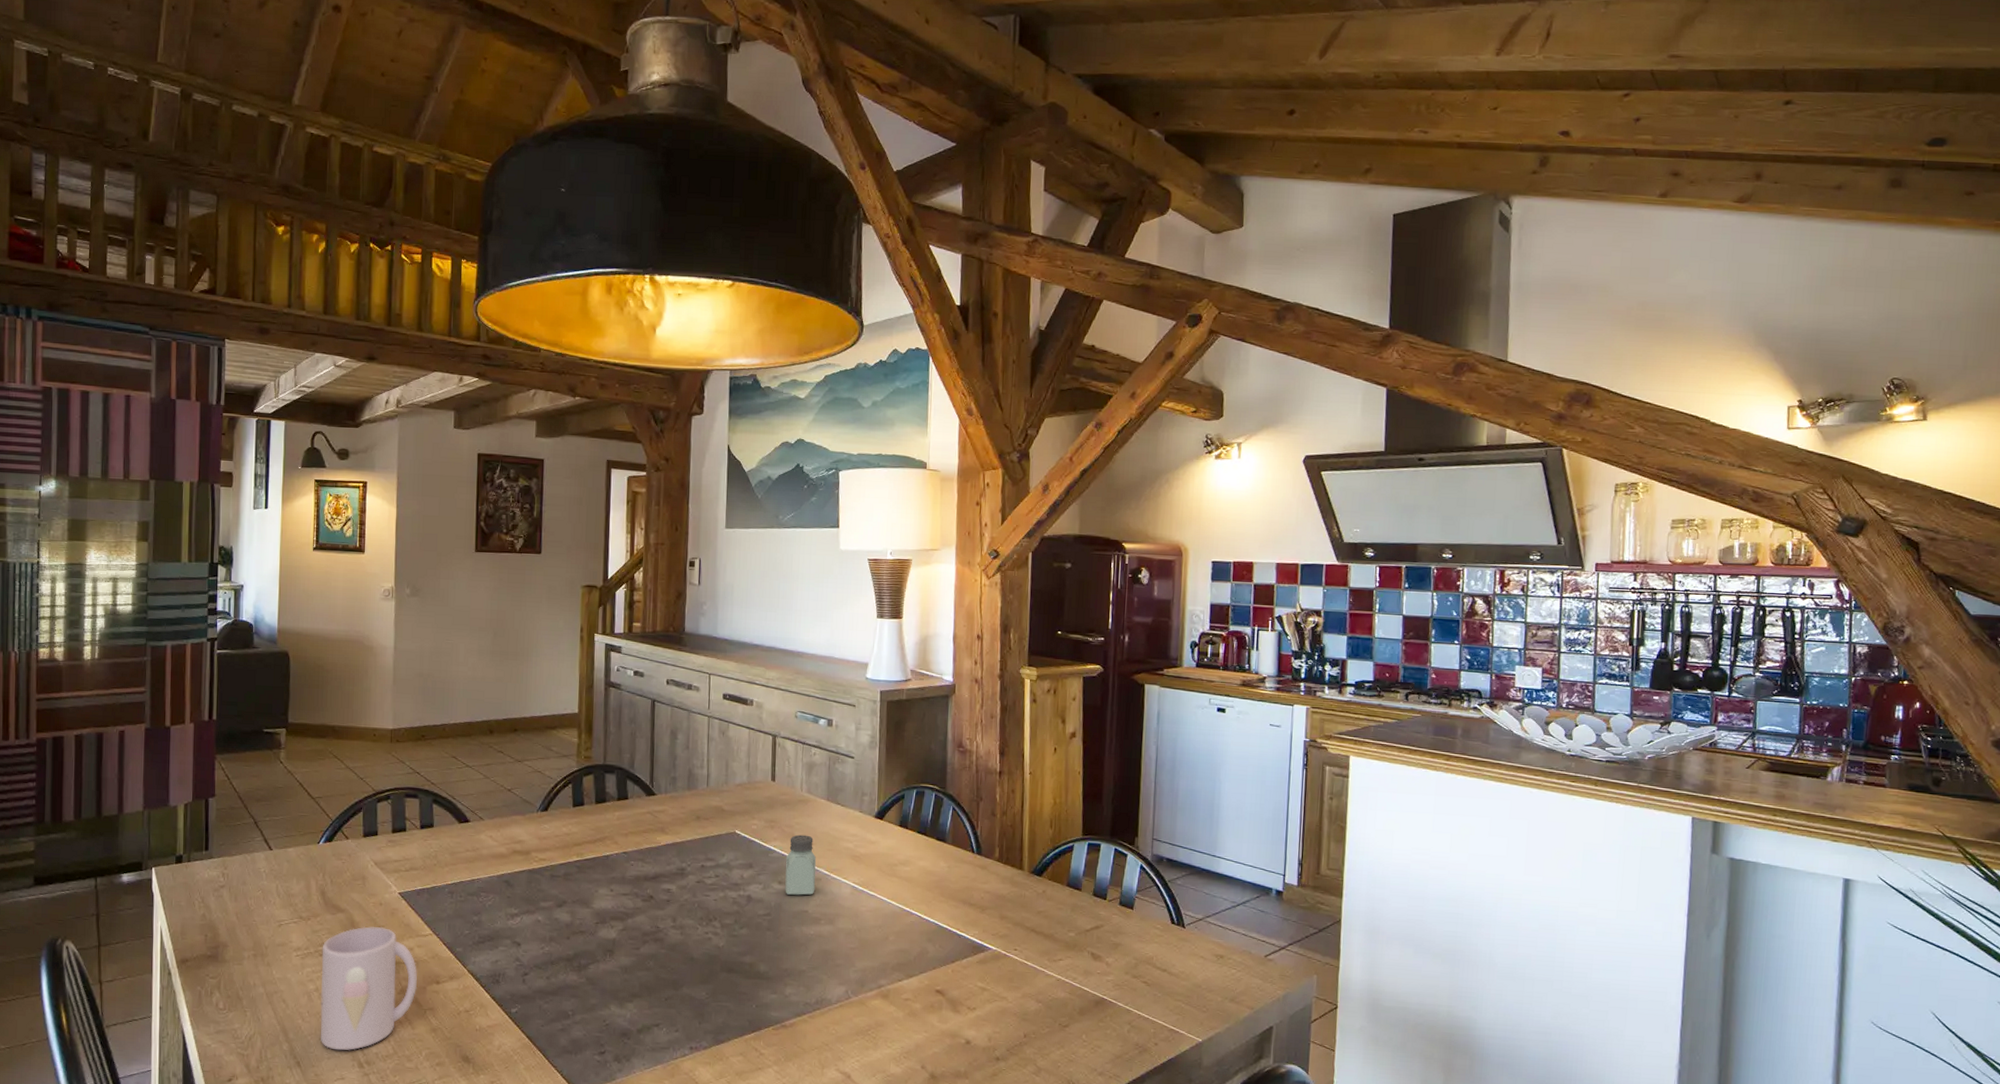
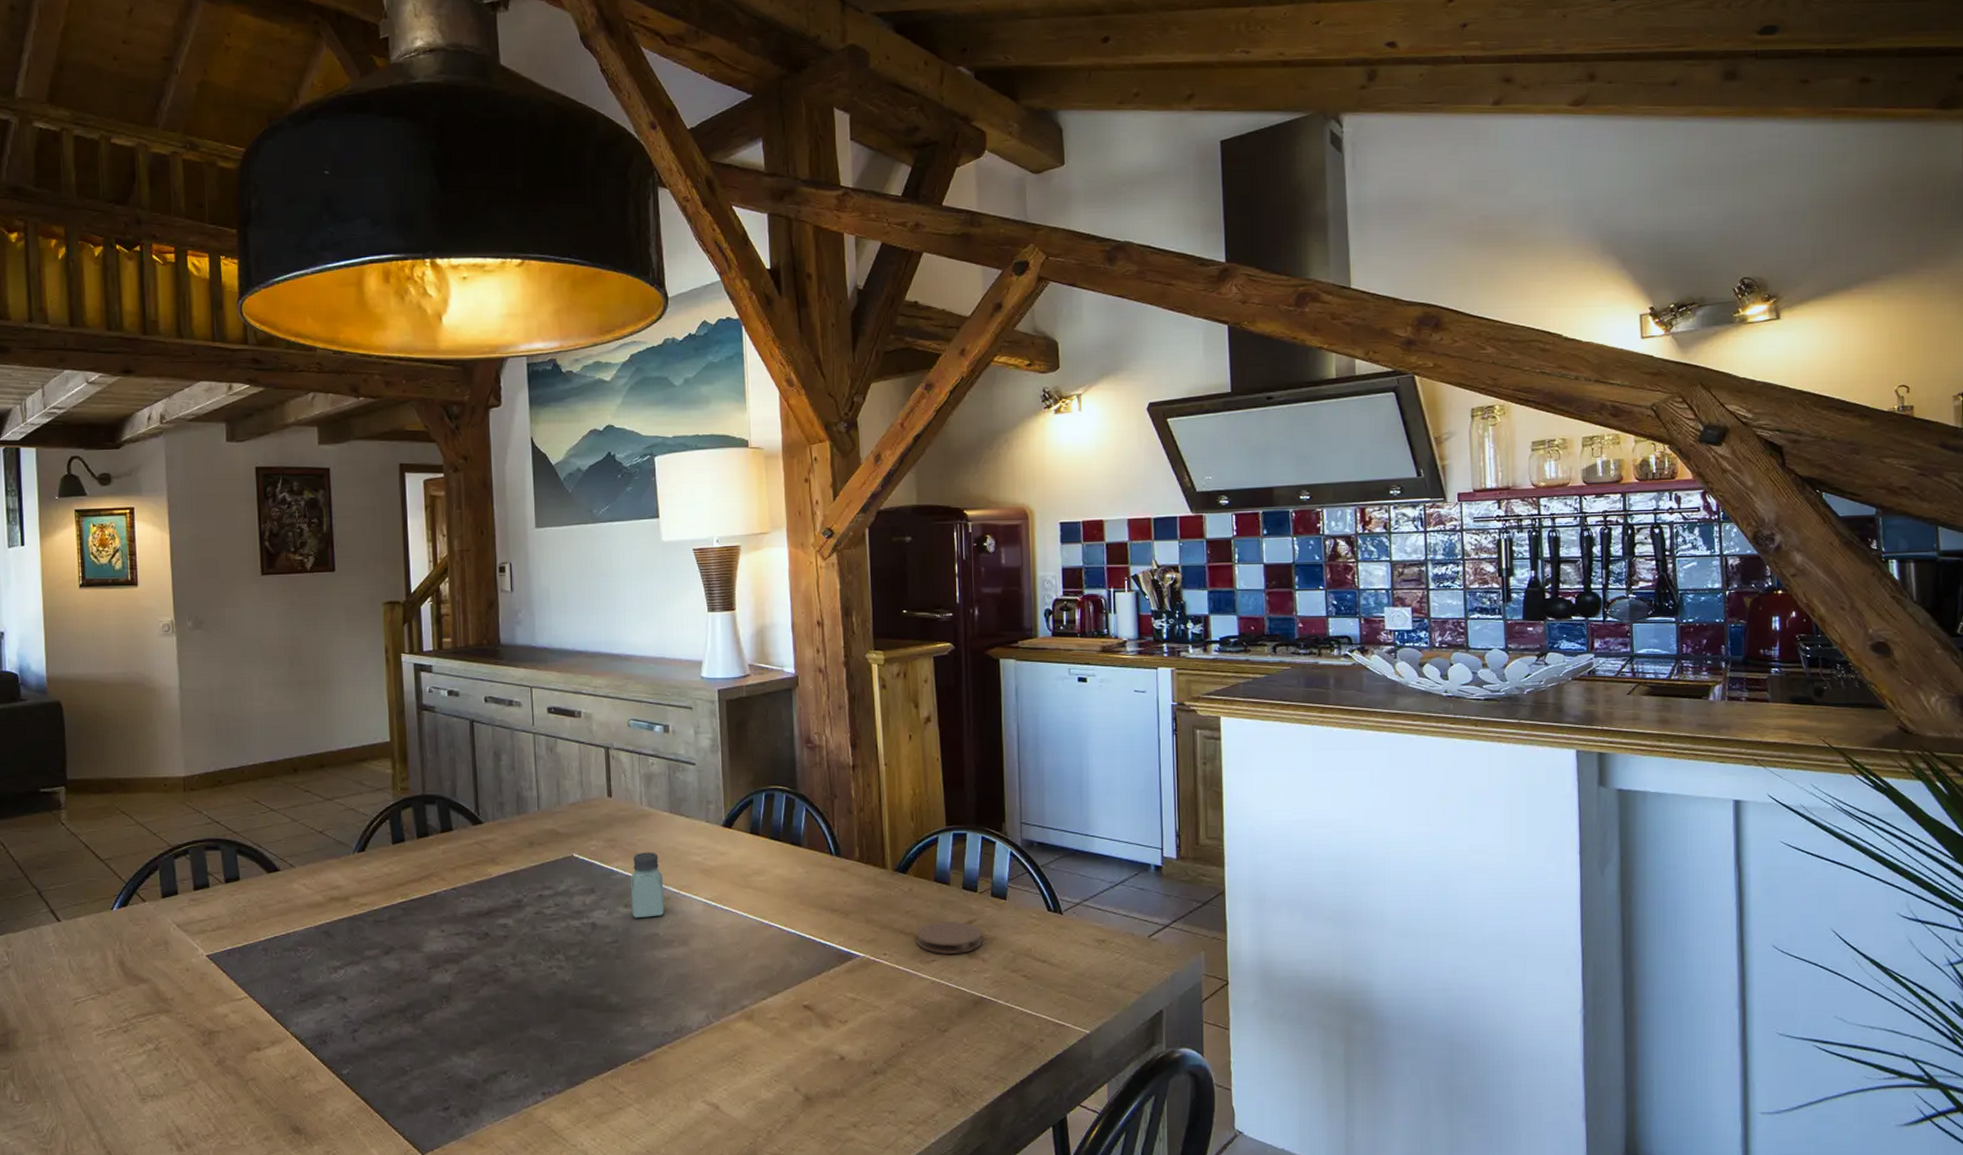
mug: present [320,926,418,1051] -> none [125,994,236,1135]
coaster: none [1045,923,1108,957] -> present [916,920,983,955]

